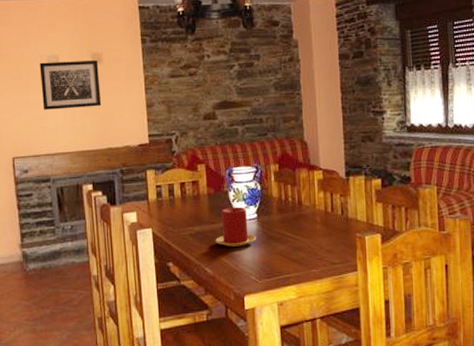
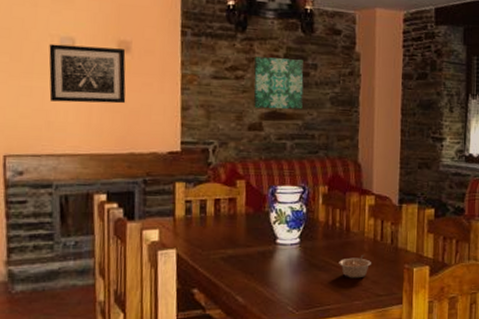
wall art: none [203,52,250,100] -> present [253,56,304,110]
candle: present [215,207,257,247] -> none [250,229,298,274]
legume: none [294,225,324,248] -> present [339,254,371,278]

